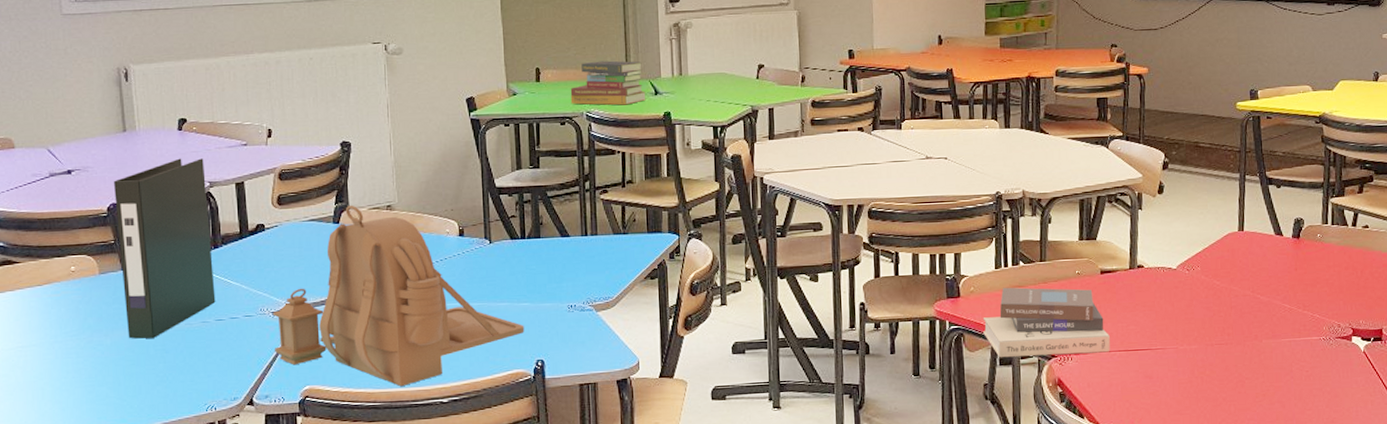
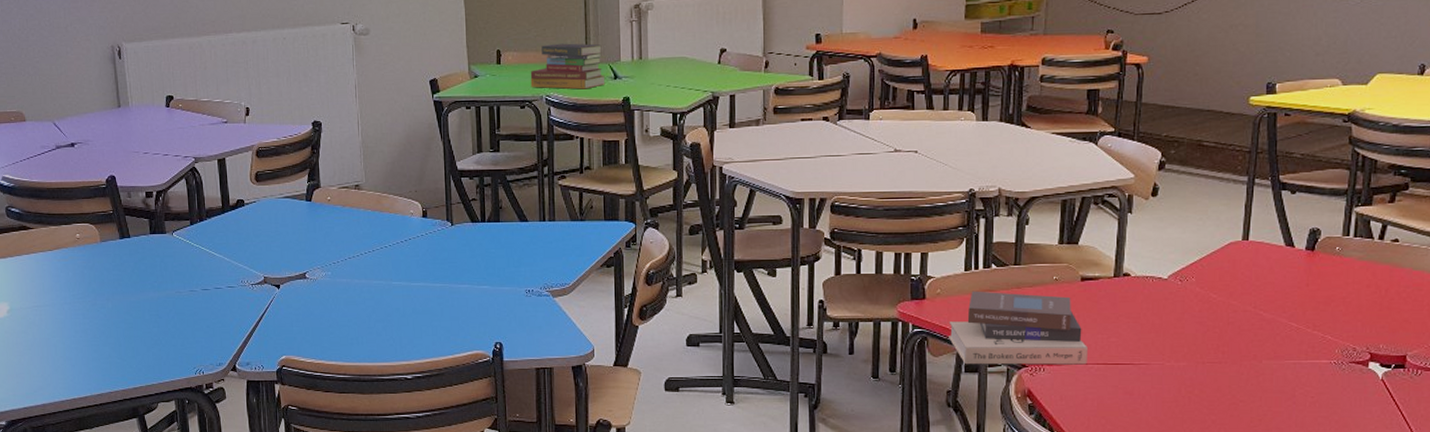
binder: present [114,158,216,339] -> none [111,134,202,304]
backpack: present [272,205,525,387] -> none [252,183,484,362]

